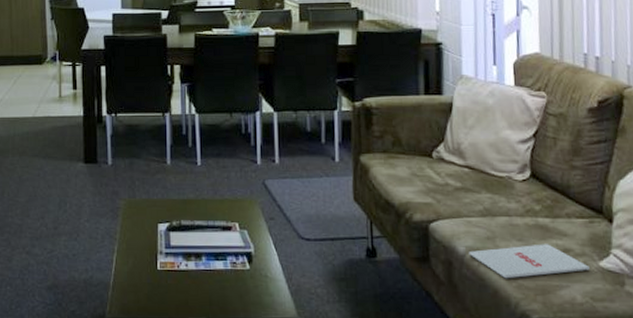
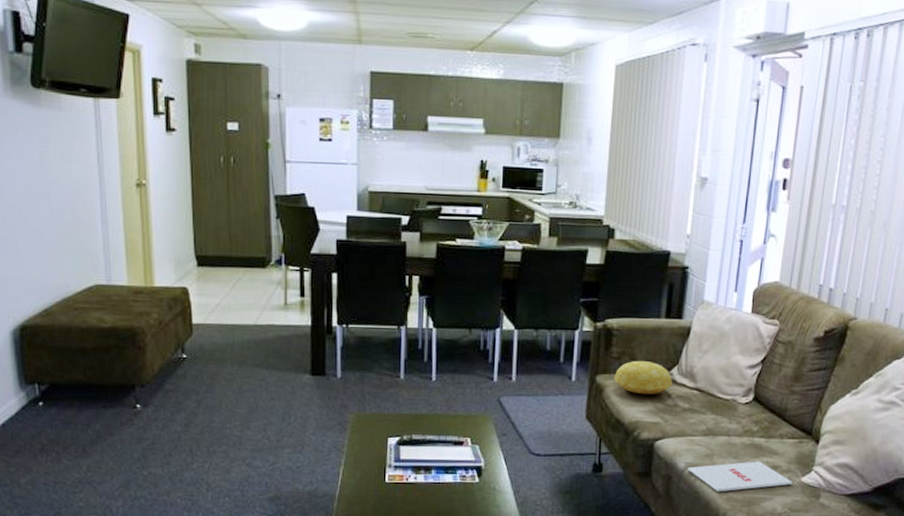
cushion: none [378,138,441,174] -> present [614,360,673,395]

